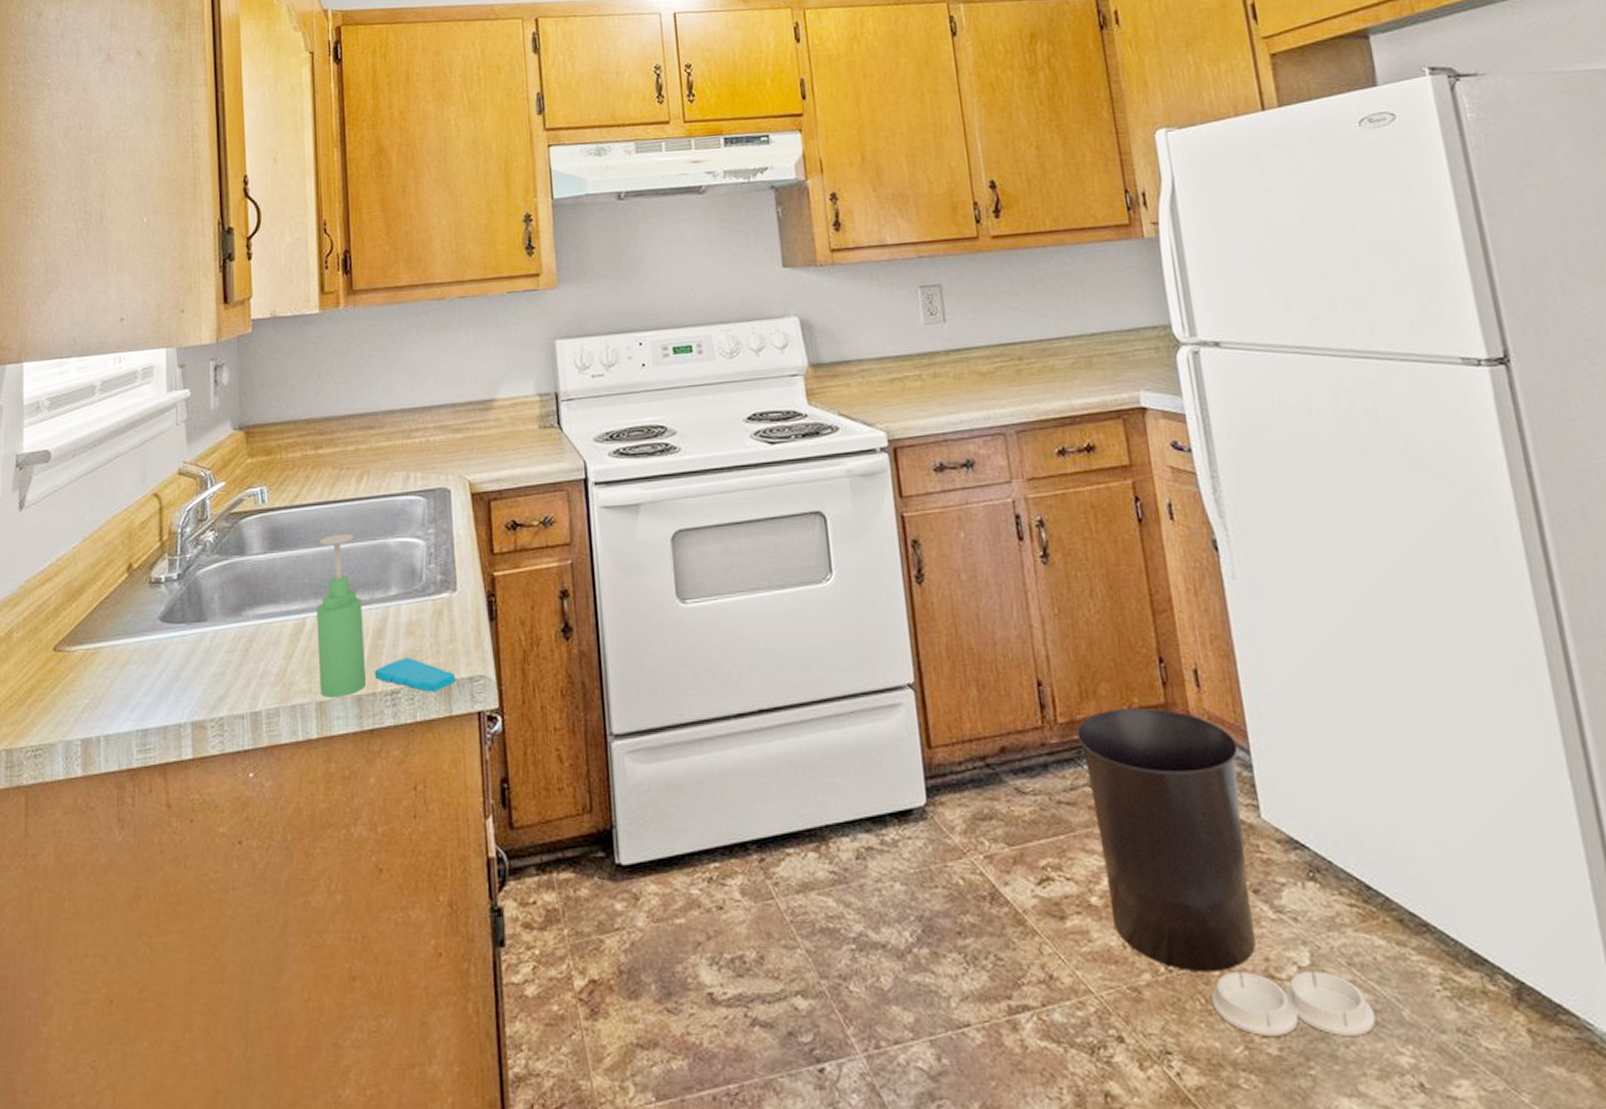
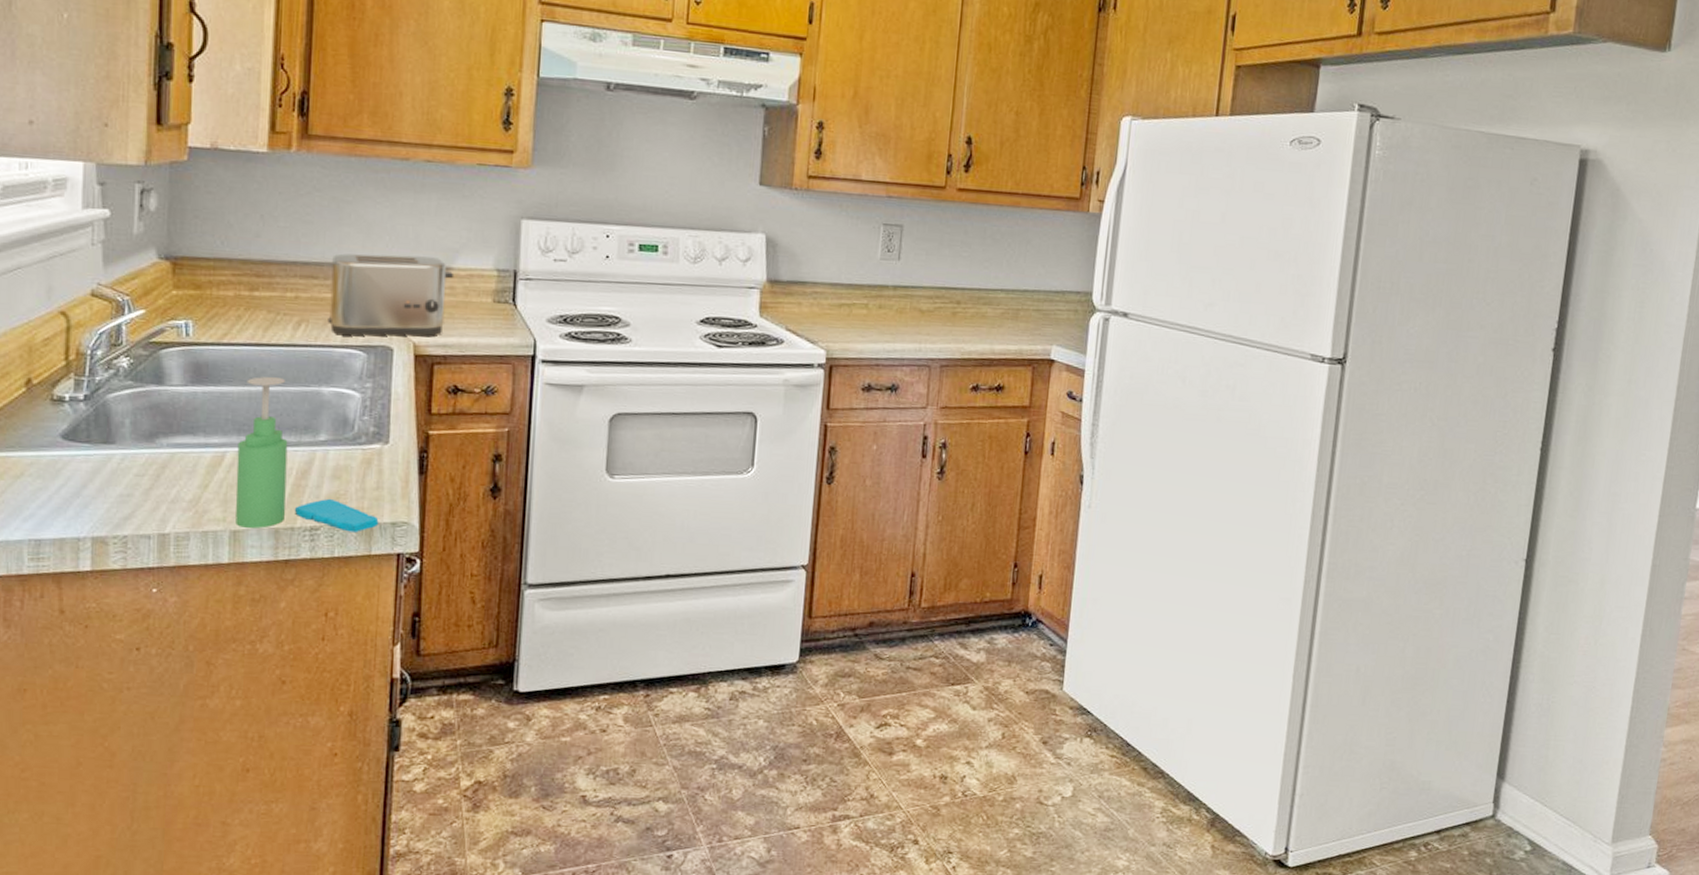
toaster: none [385,391,499,483] -> present [328,253,455,336]
waste bin: present [1077,707,1256,972] -> none [930,600,1059,798]
pet bowl: present [1211,972,1376,1037] -> none [992,798,1109,846]

